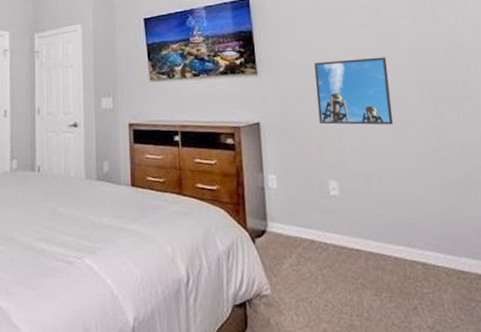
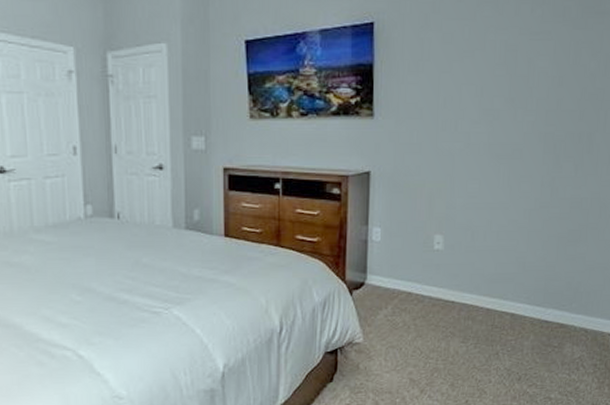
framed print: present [314,57,394,125] -> none [434,103,516,179]

